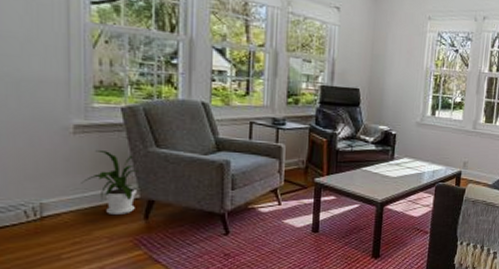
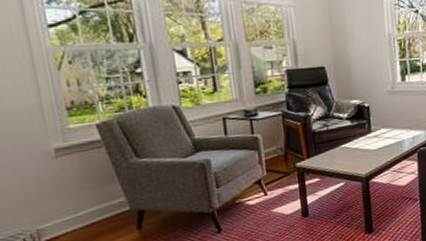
house plant: present [81,151,139,214] -> none [71,169,127,230]

